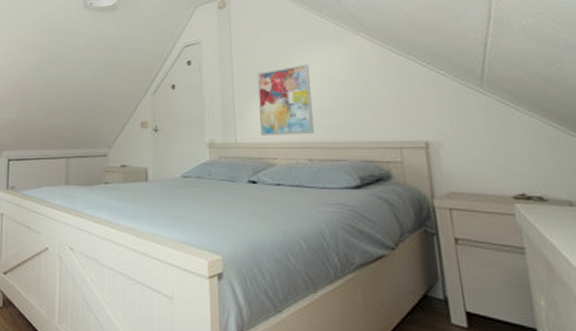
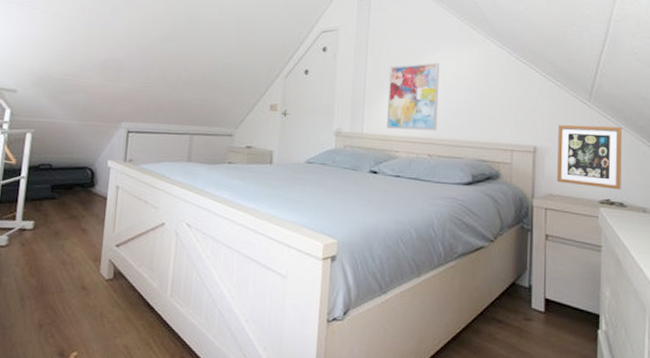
picture frame: none [450,112,537,182] -> present [557,124,622,190]

